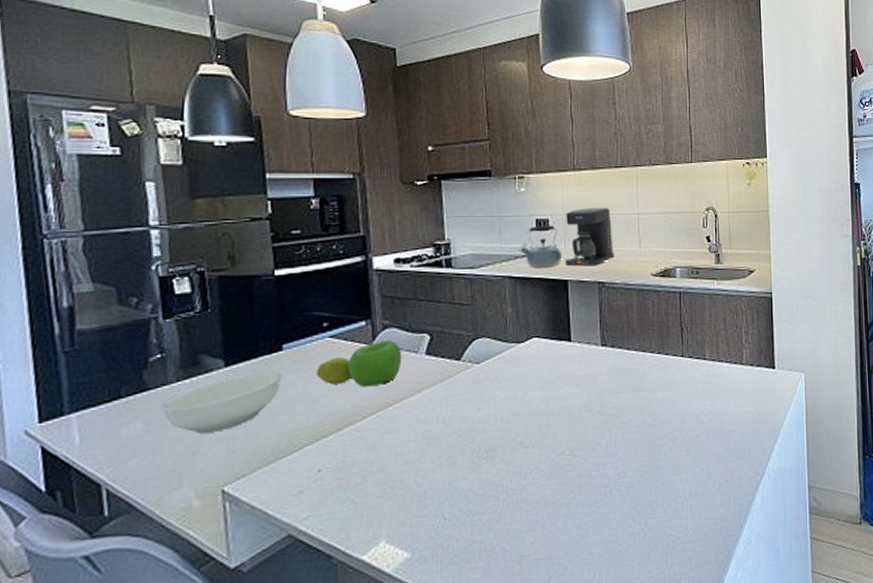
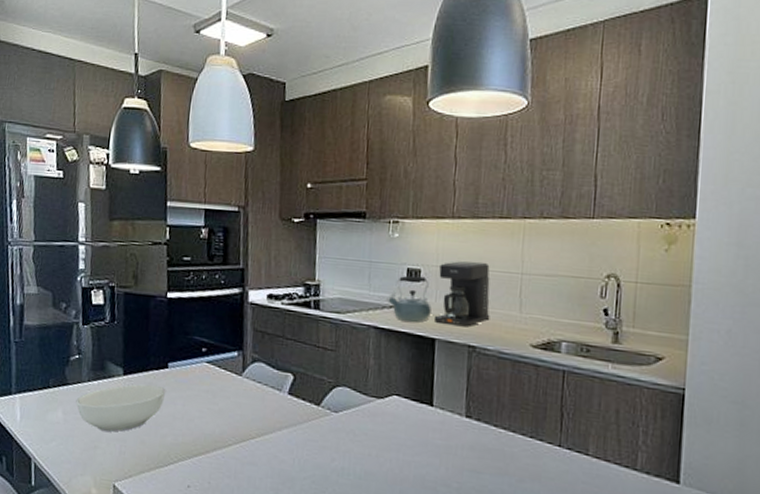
fruit: present [316,357,353,385] -> none [193,383,223,409]
fruit: present [348,340,402,387] -> none [219,373,267,416]

